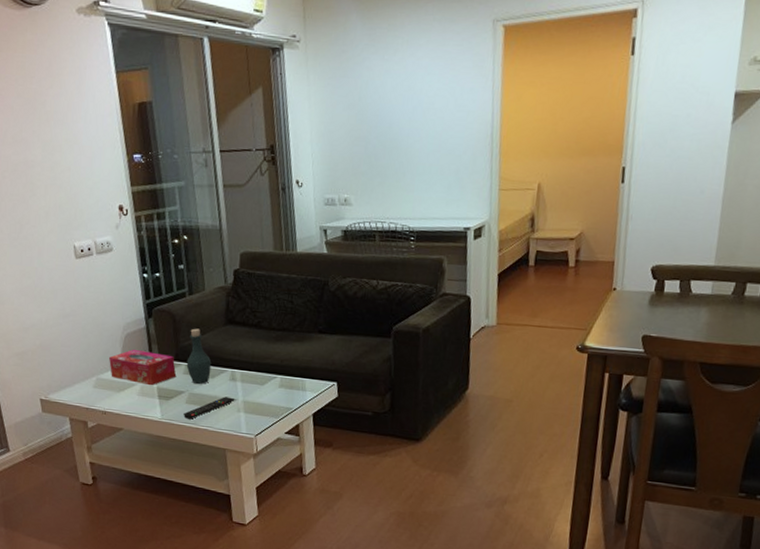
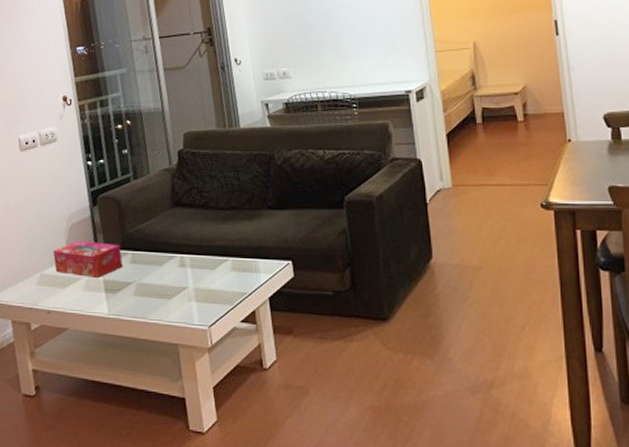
remote control: present [184,396,235,419] -> none [132,285,186,313]
bottle: present [186,328,212,384] -> none [133,213,159,273]

